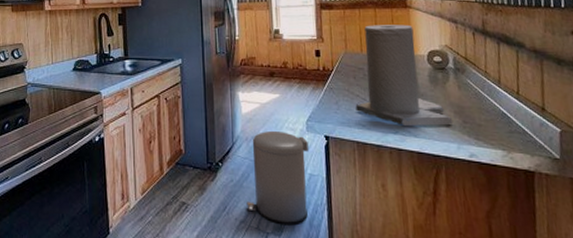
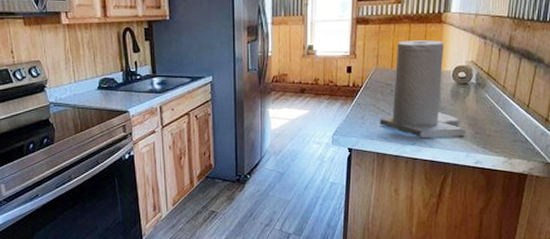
pedal bin: present [247,130,309,226] -> none [272,144,332,227]

